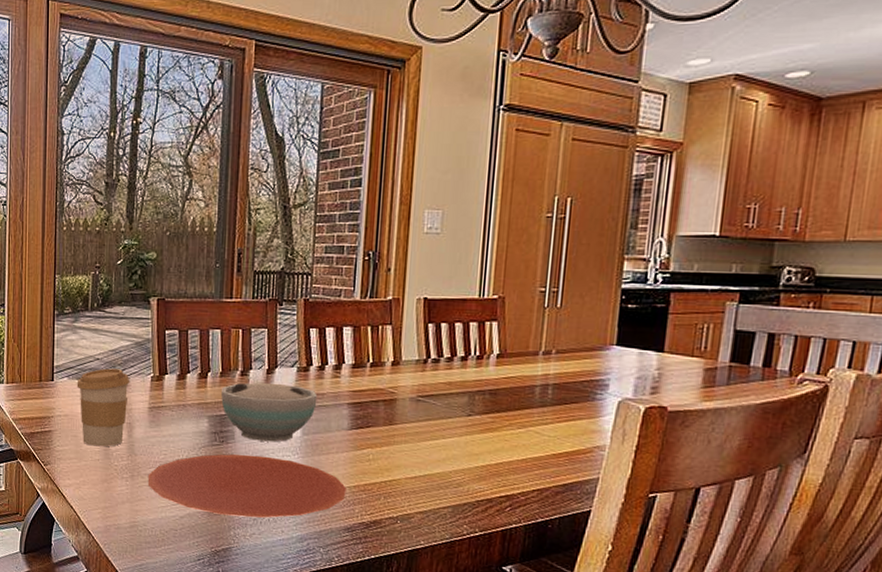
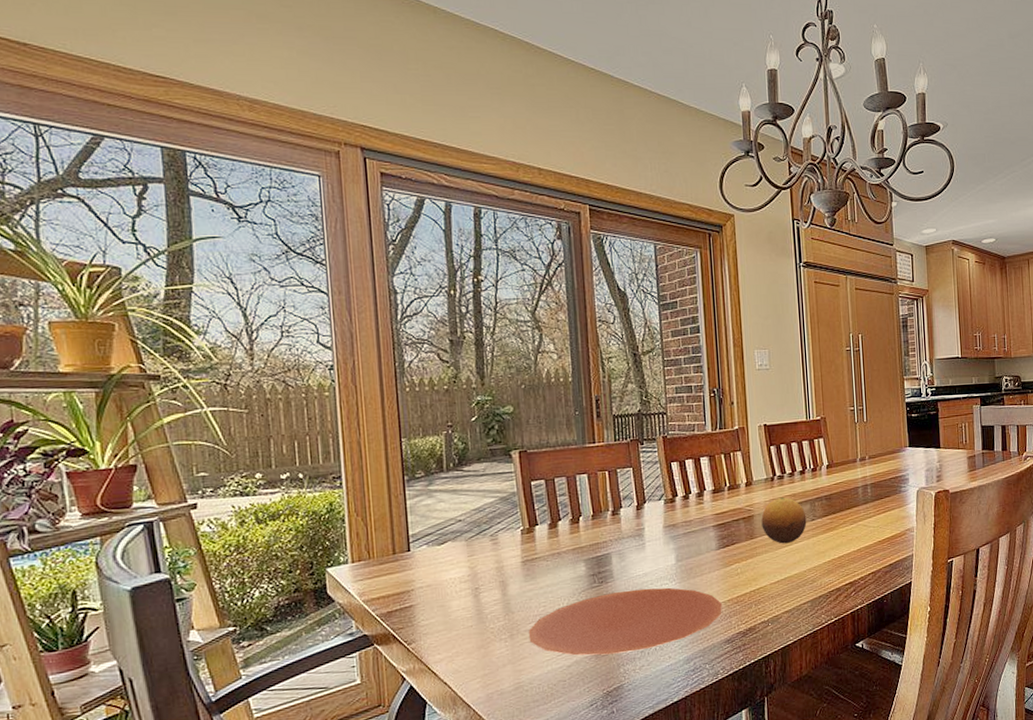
coffee cup: present [76,368,129,447] -> none [438,527,498,613]
bowl: present [221,382,318,442] -> none [595,517,686,576]
fruit: none [404,383,462,437] -> present [761,497,807,544]

